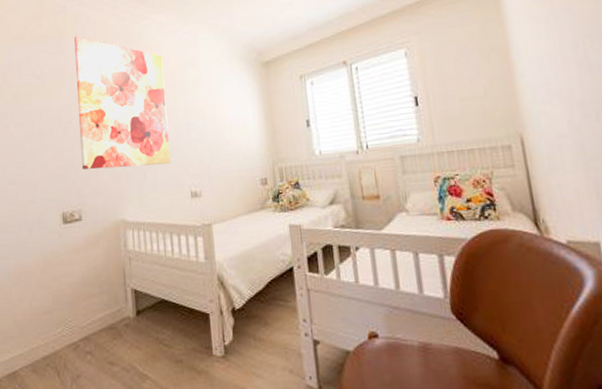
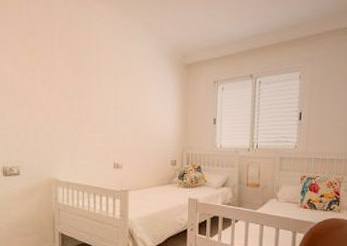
wall art: present [73,36,171,170] -> none [18,11,99,139]

